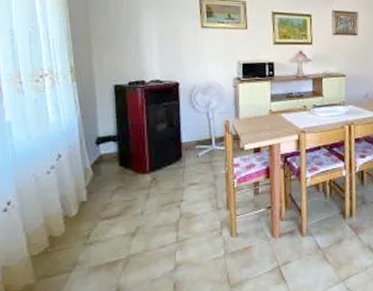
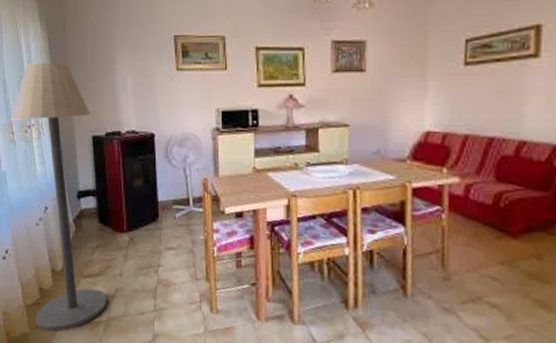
floor lamp: none [19,14,127,279] -> present [11,63,107,332]

